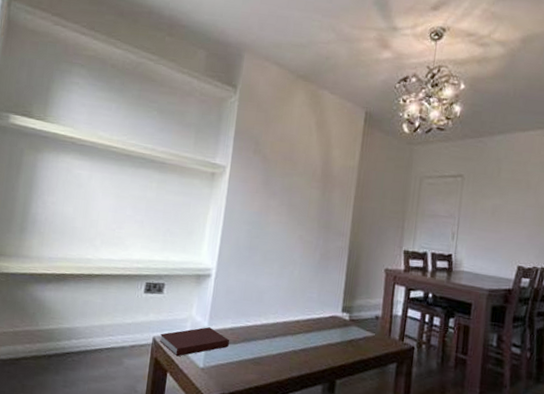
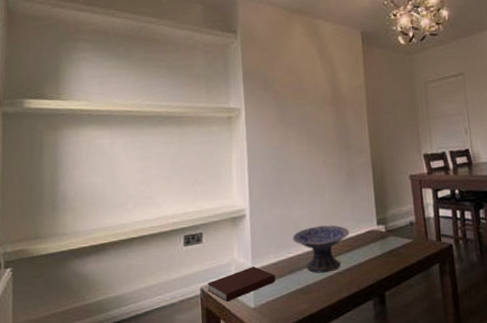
decorative bowl: none [253,300,313,349] -> present [292,225,350,273]

